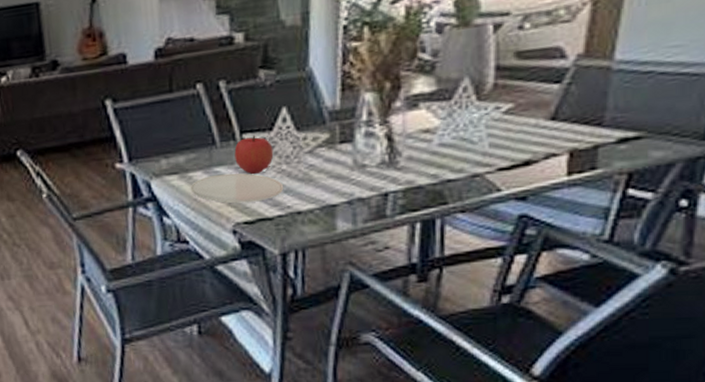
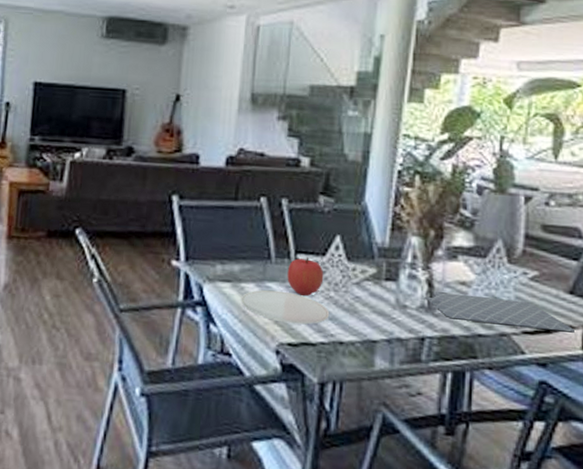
placemat: none [382,136,558,170] -> present [422,292,574,333]

